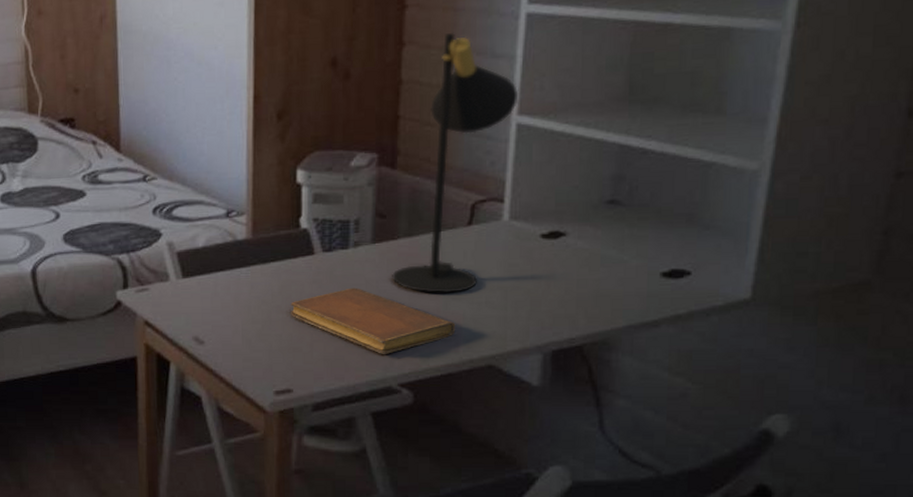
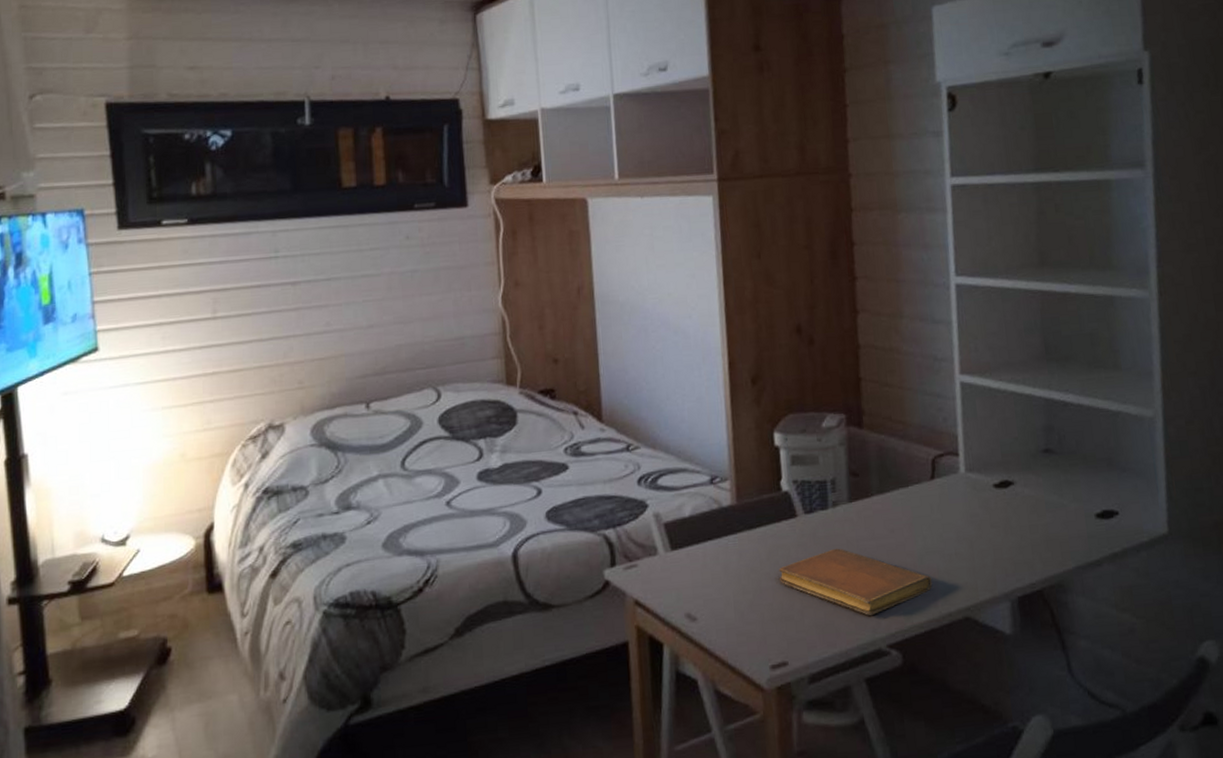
table lamp: present [392,32,519,293] -> none [870,300,959,549]

